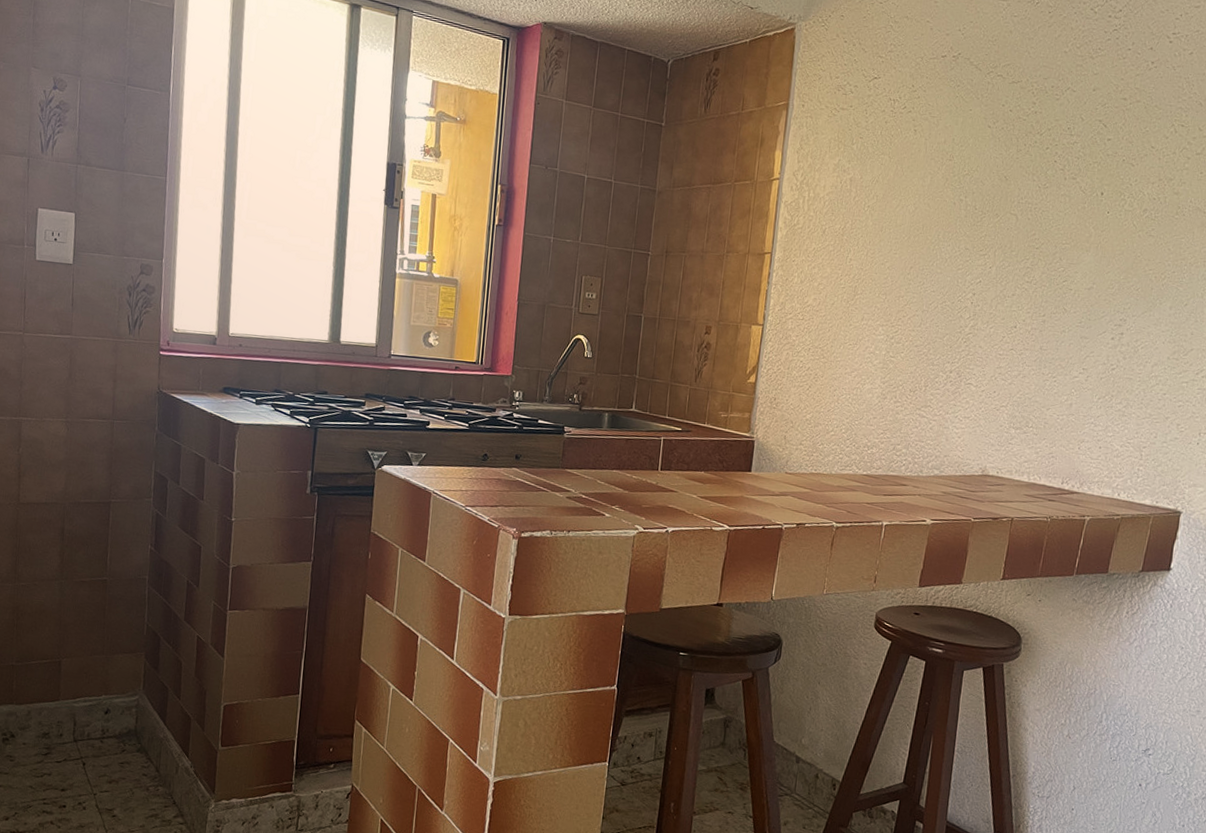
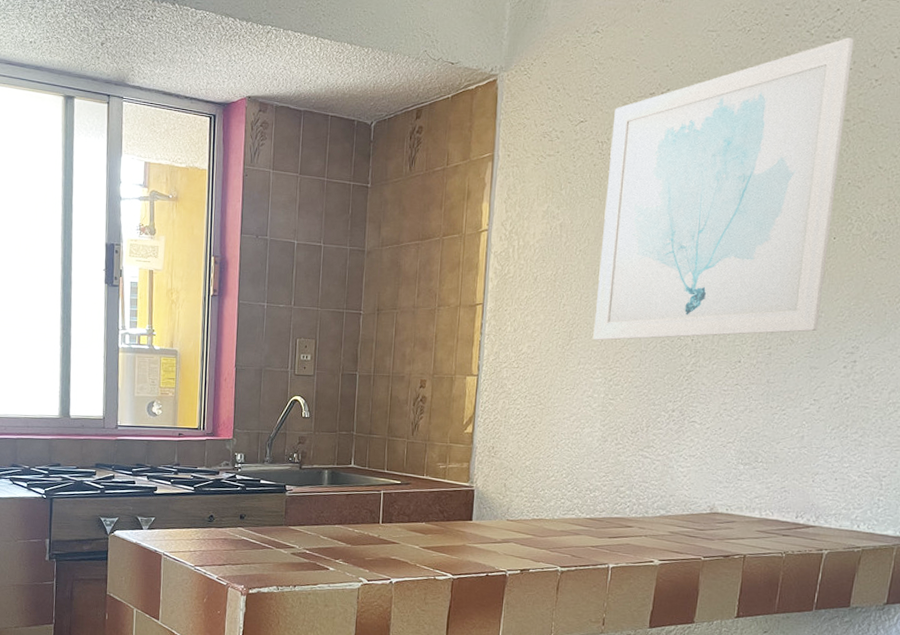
wall art: none [877,19,1134,302] -> present [593,38,854,341]

